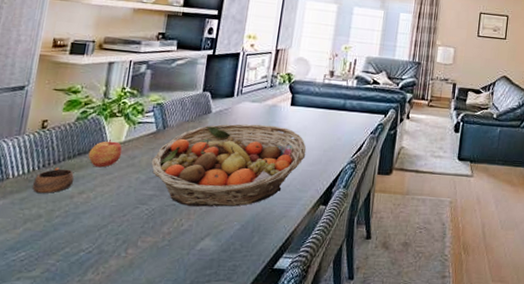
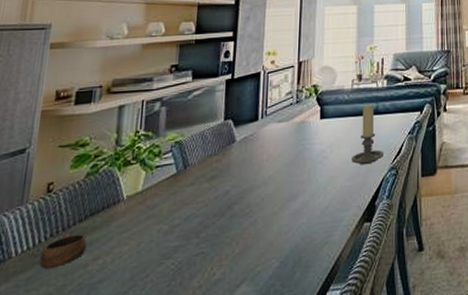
apple: present [88,140,123,168] -> none [101,192,140,226]
fruit basket: present [151,124,307,207] -> none [173,143,343,252]
candle holder: none [315,99,345,155] -> present [352,103,383,165]

